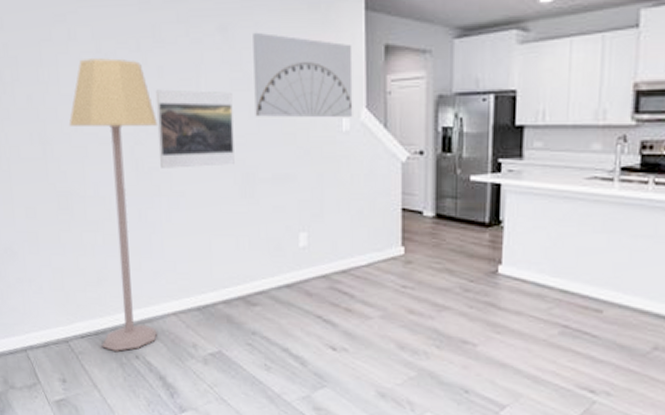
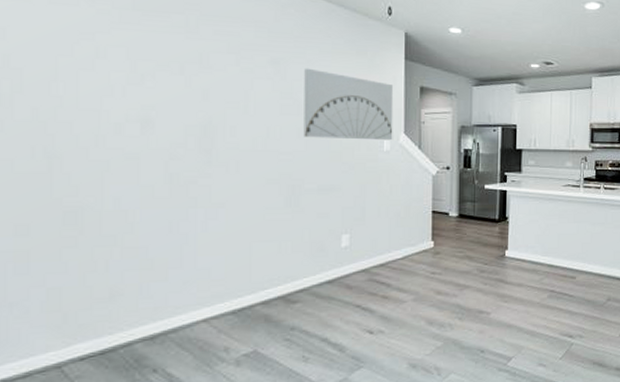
lamp: present [68,58,157,351] -> none [87,77,198,369]
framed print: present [155,89,235,168] -> none [198,110,281,182]

